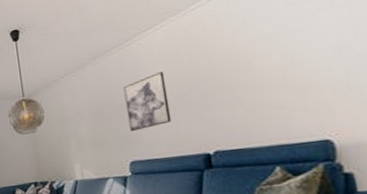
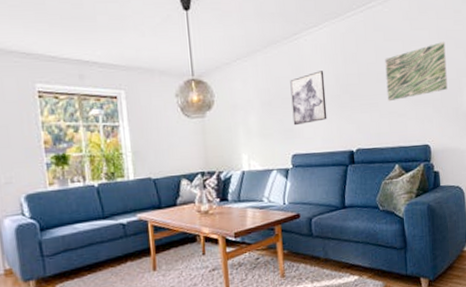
wall art: none [248,8,358,94] -> present [385,41,448,102]

